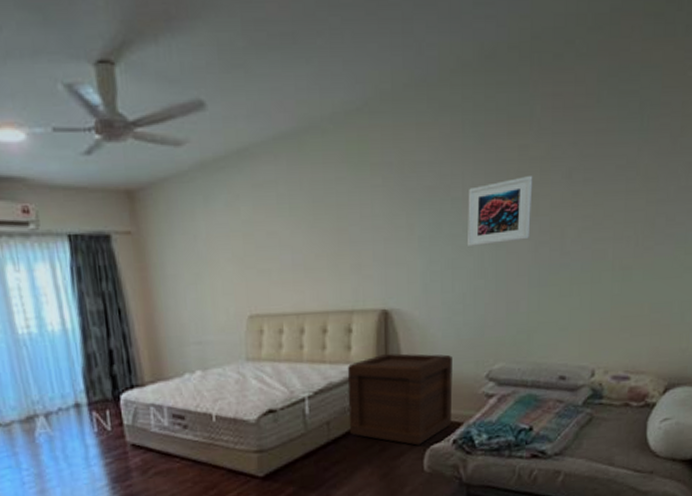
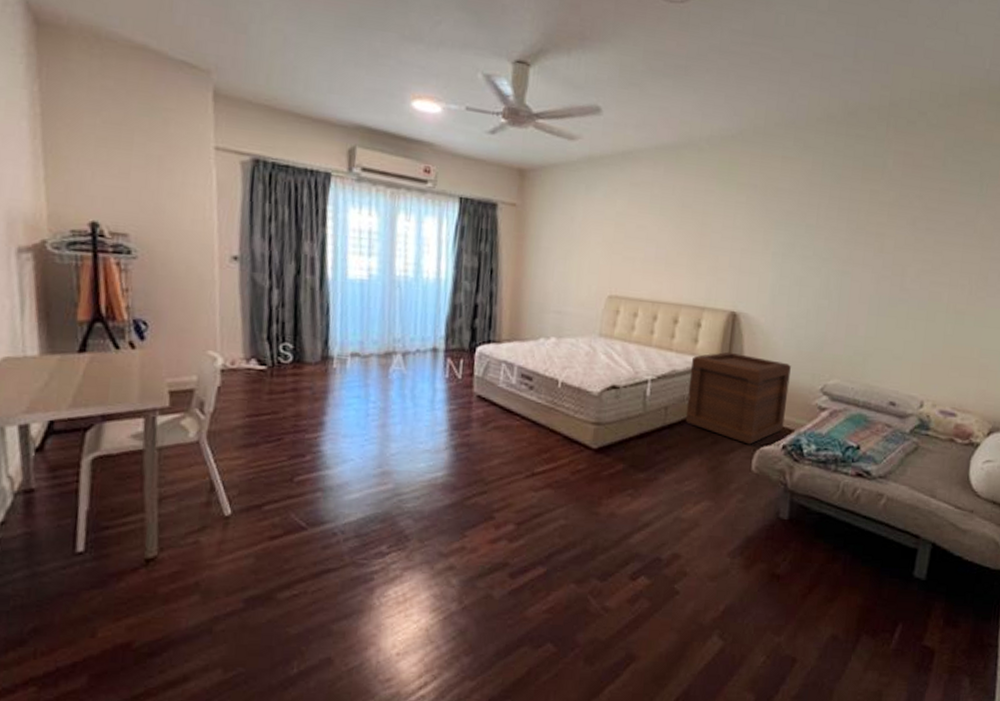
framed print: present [468,176,533,248] -> none [816,216,881,272]

